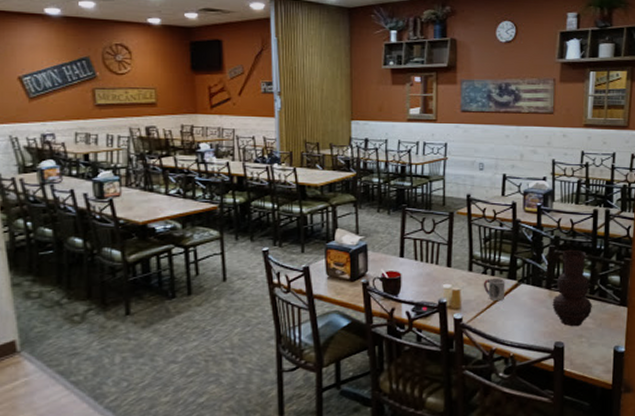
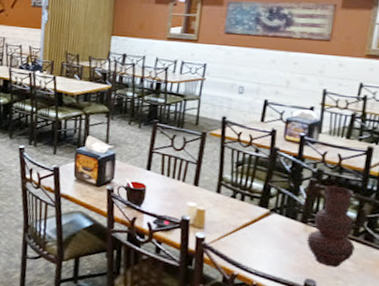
cup: present [483,278,505,301] -> none [230,203,256,227]

